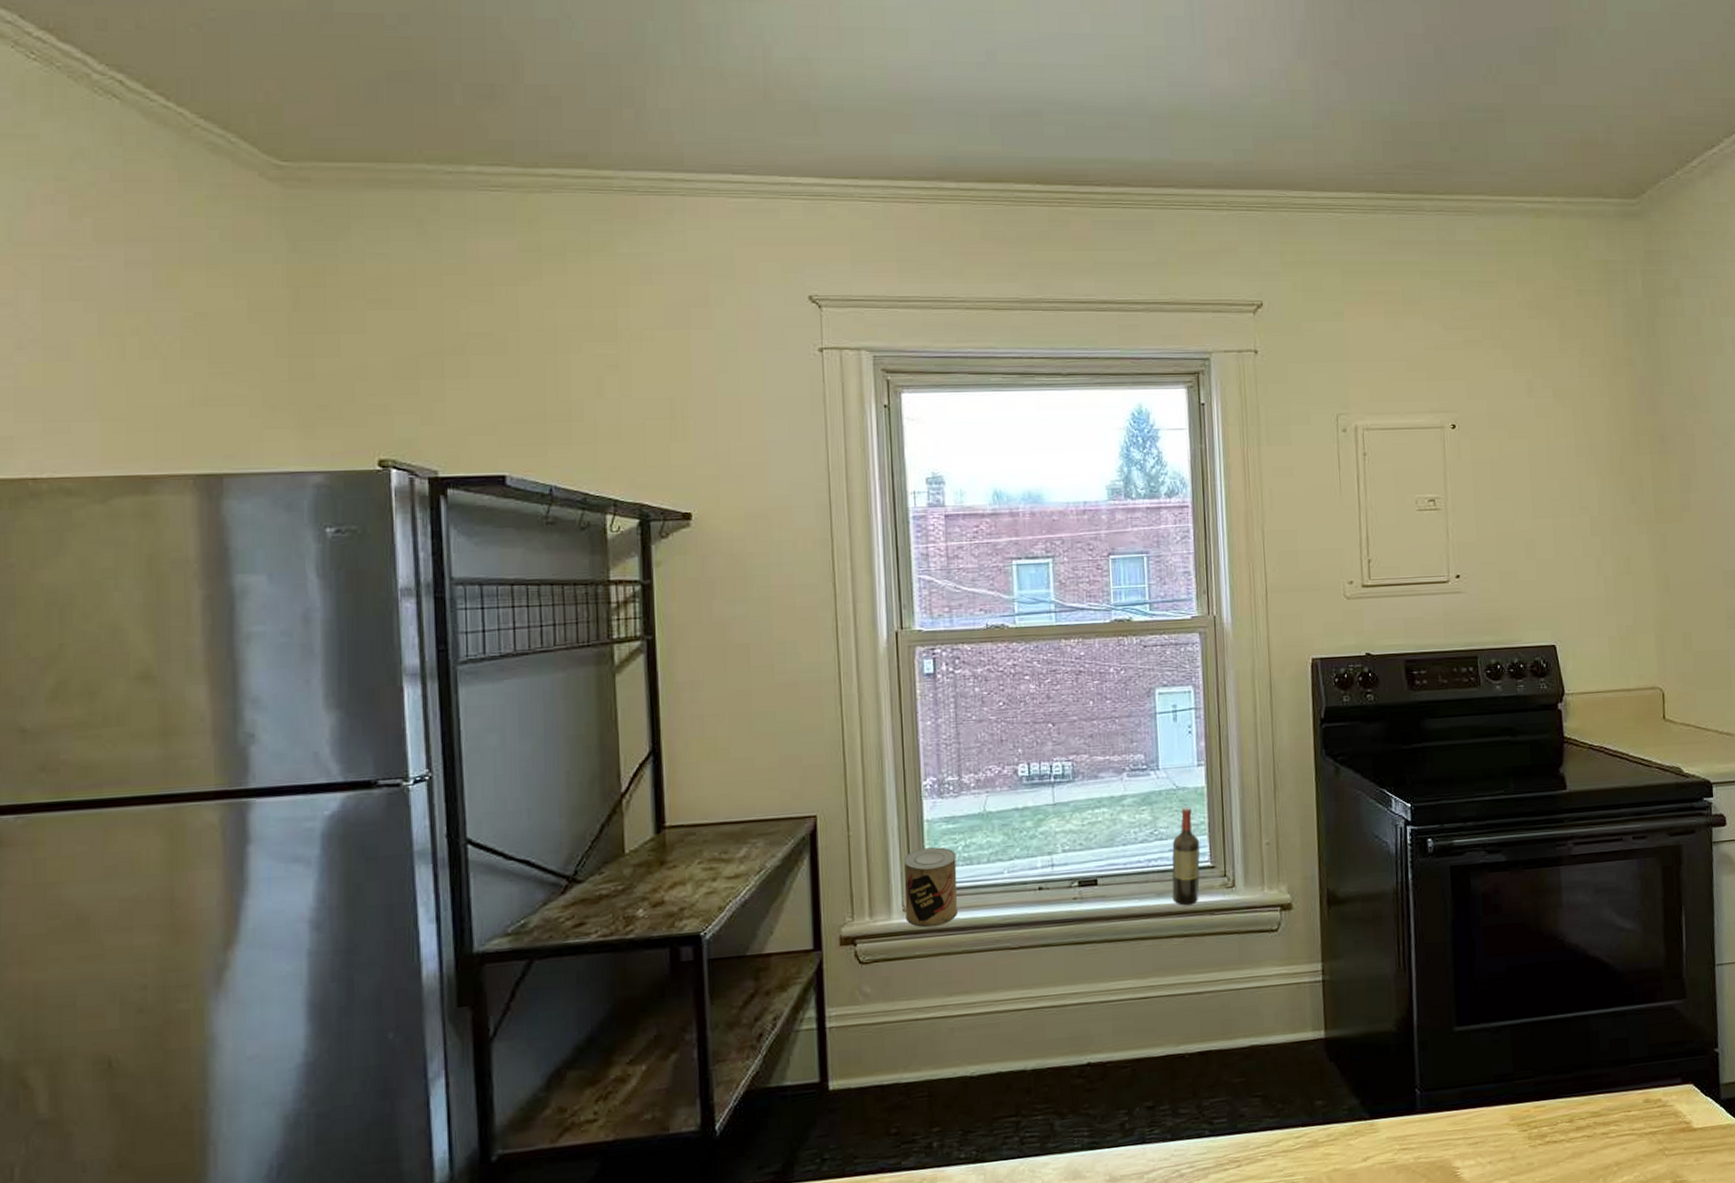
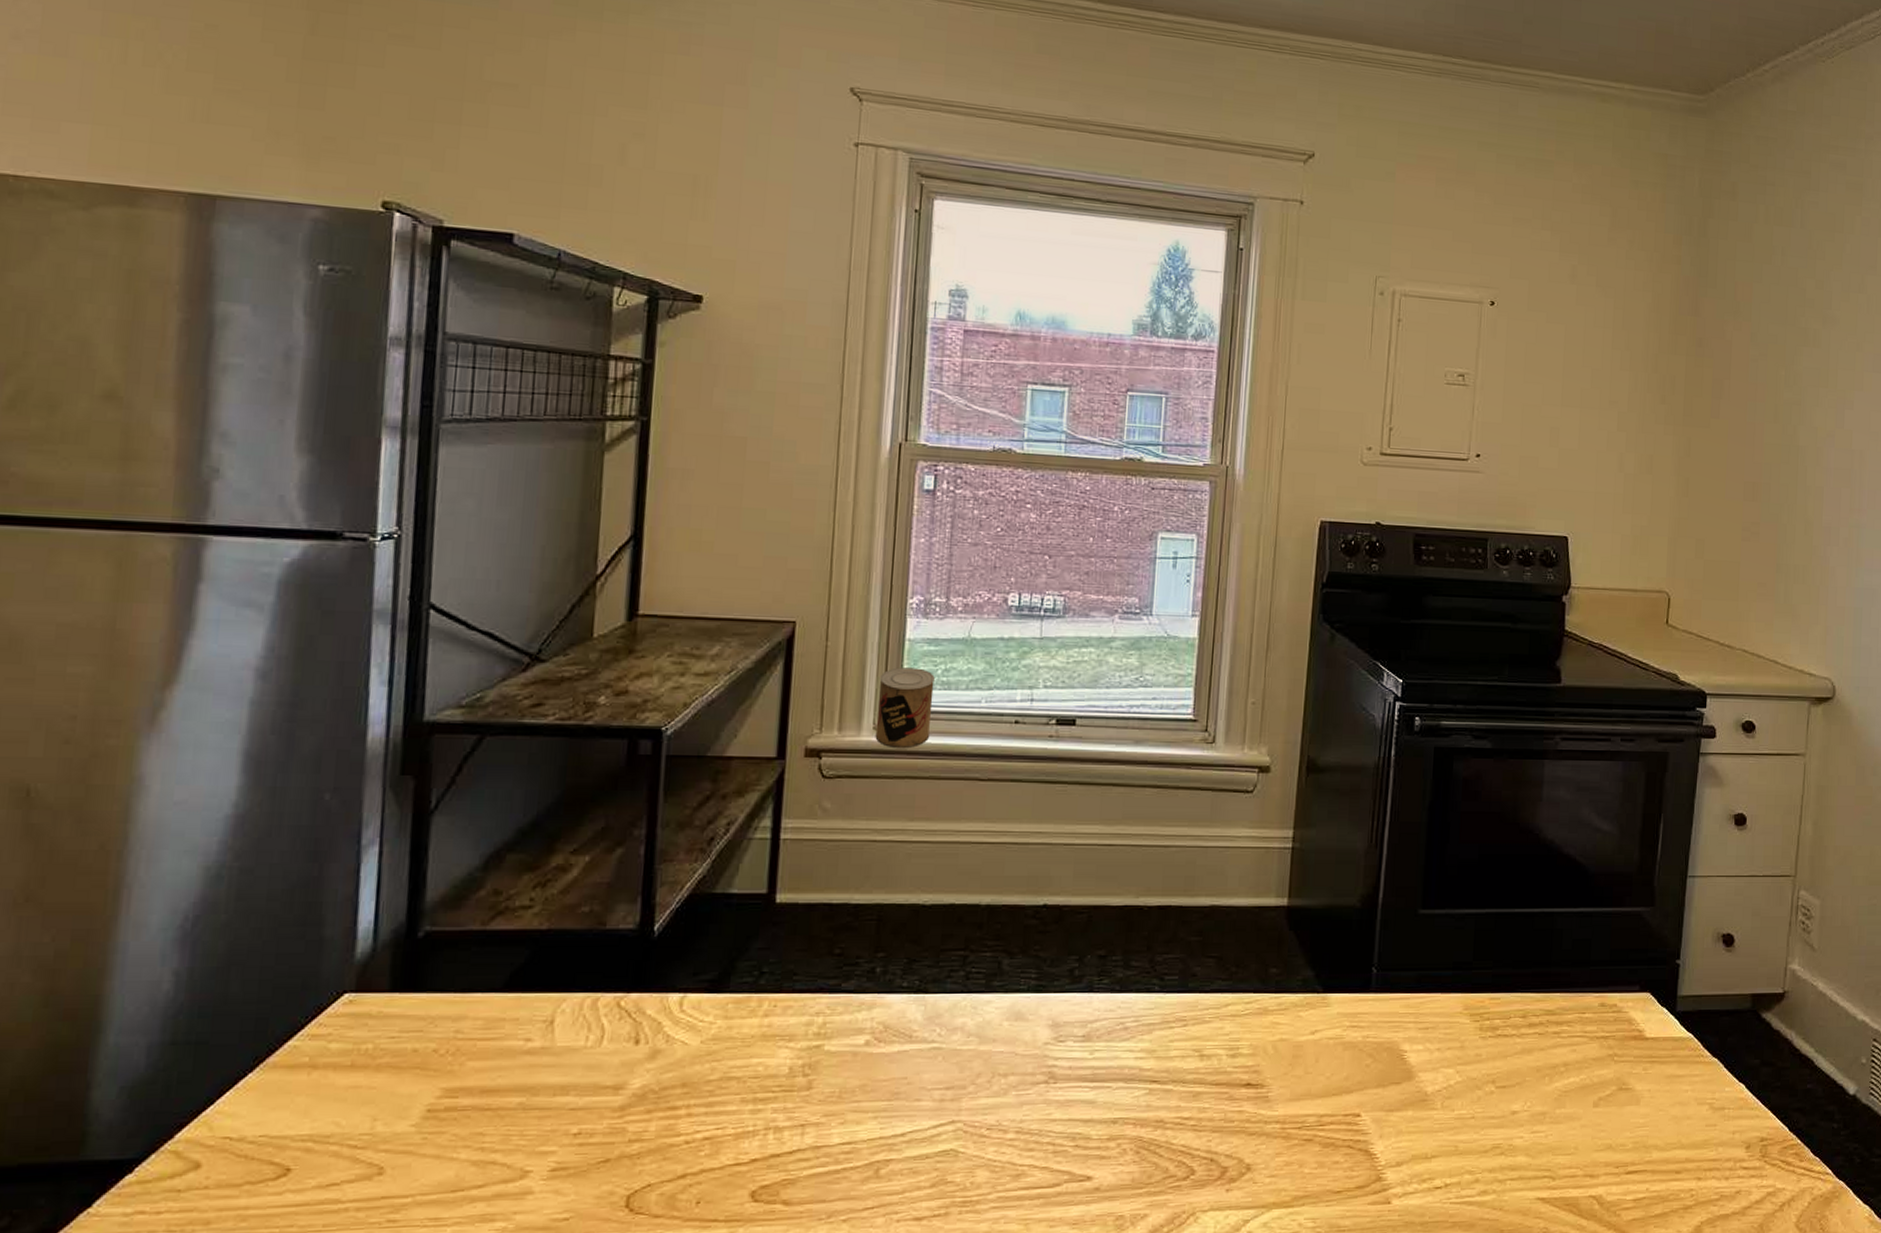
wine bottle: present [1171,807,1200,906] -> none [1150,656,1185,757]

